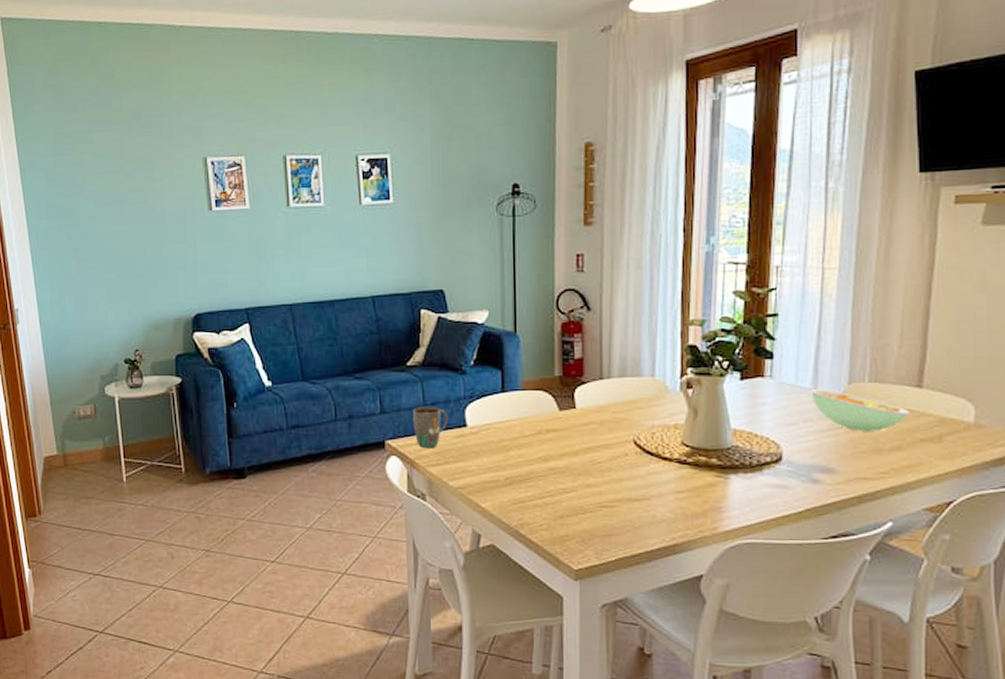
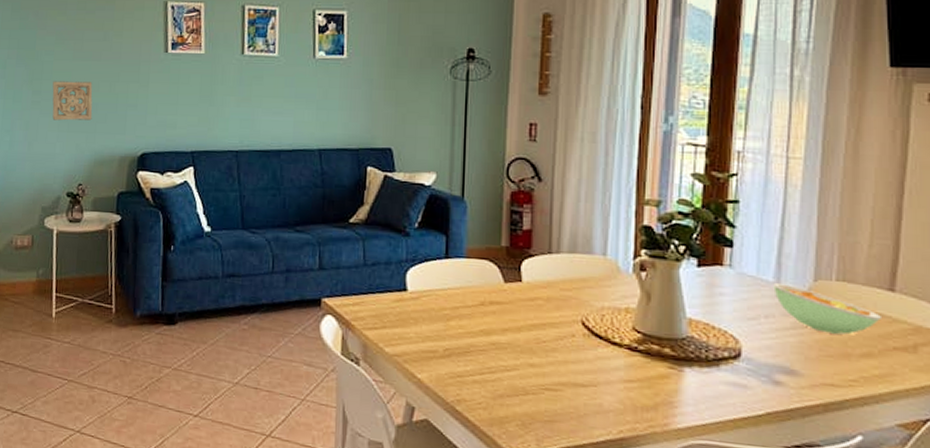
wall ornament: none [98,246,142,288] -> present [52,81,93,121]
mug: present [413,406,448,449] -> none [352,265,388,311]

